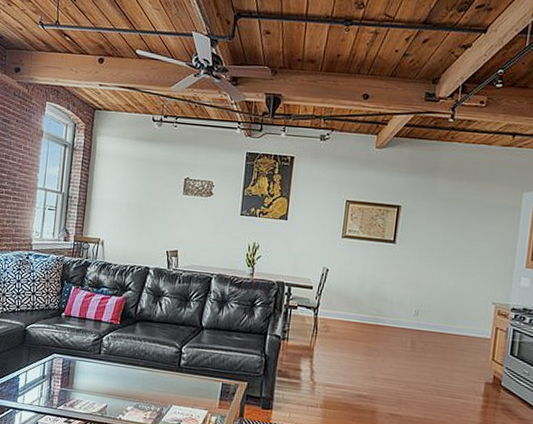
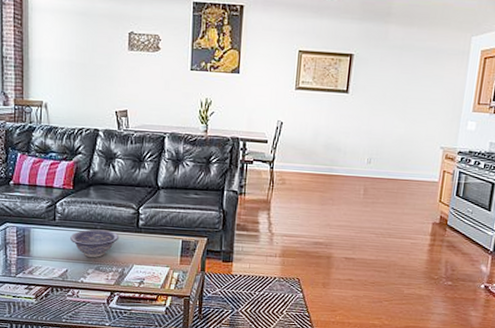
decorative bowl: none [113,365,161,395] -> present [70,229,120,257]

